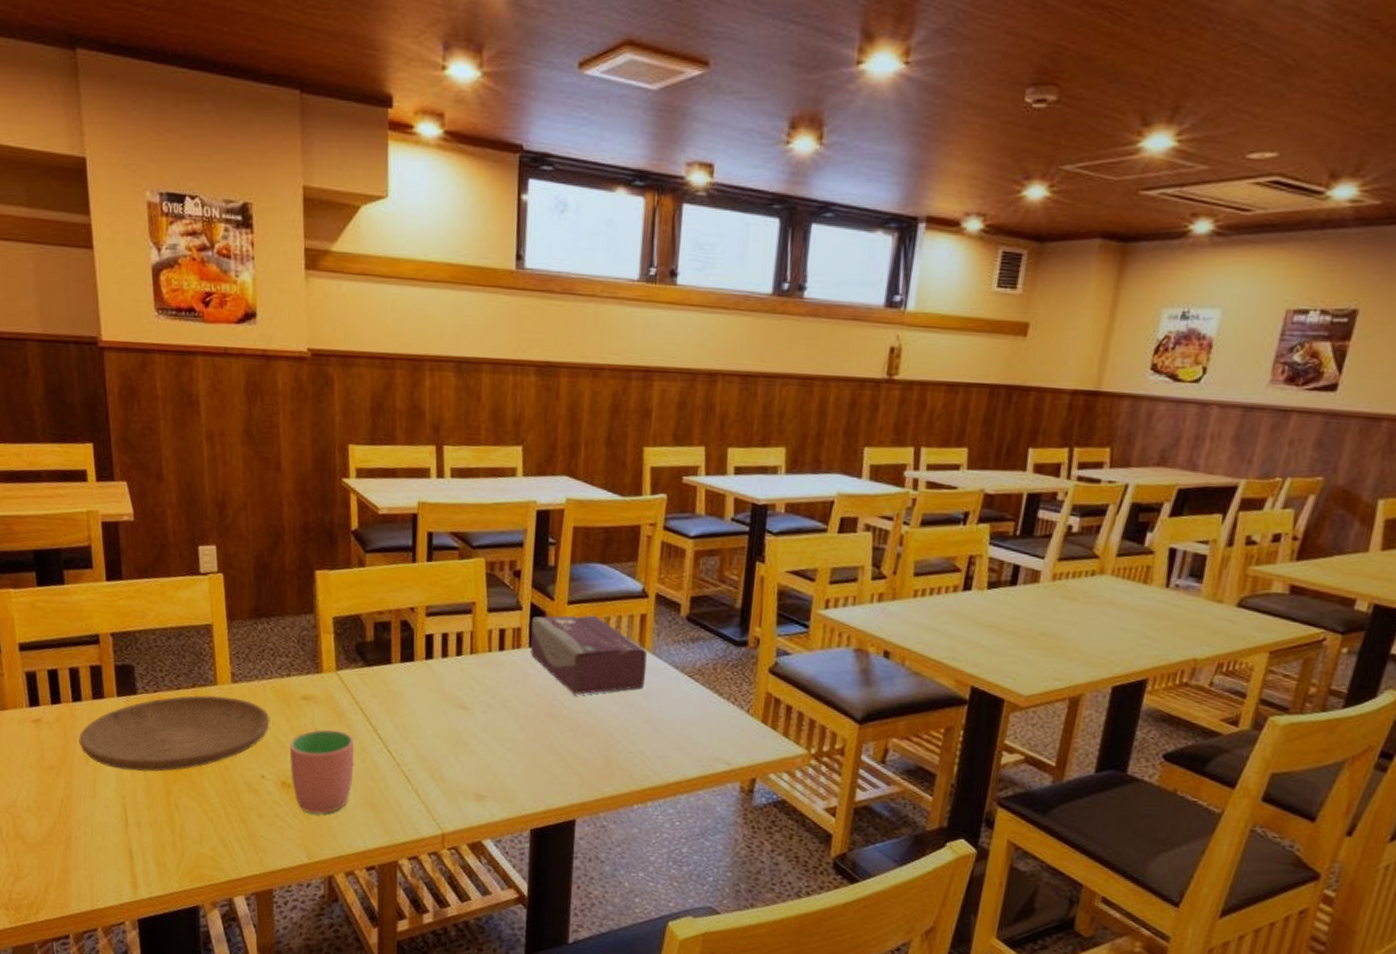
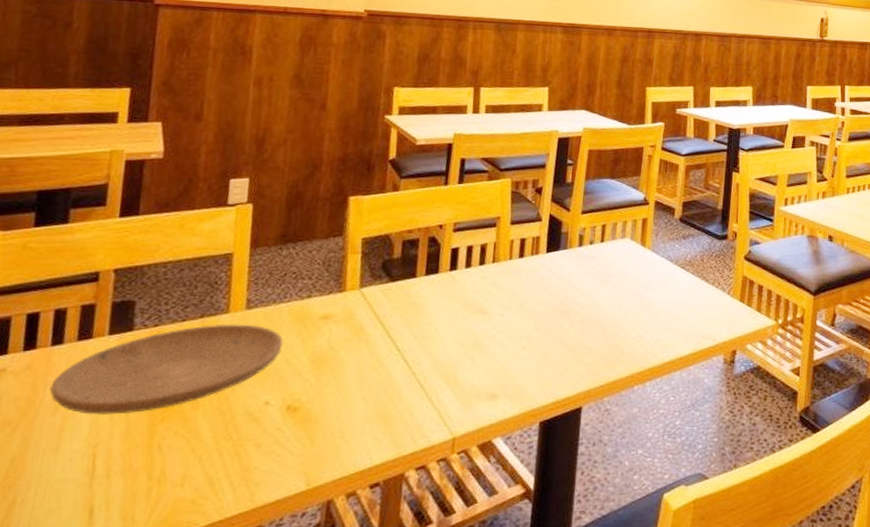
cup: present [289,729,355,814] -> none [297,346,372,435]
tissue box: present [530,614,647,695] -> none [547,221,647,292]

